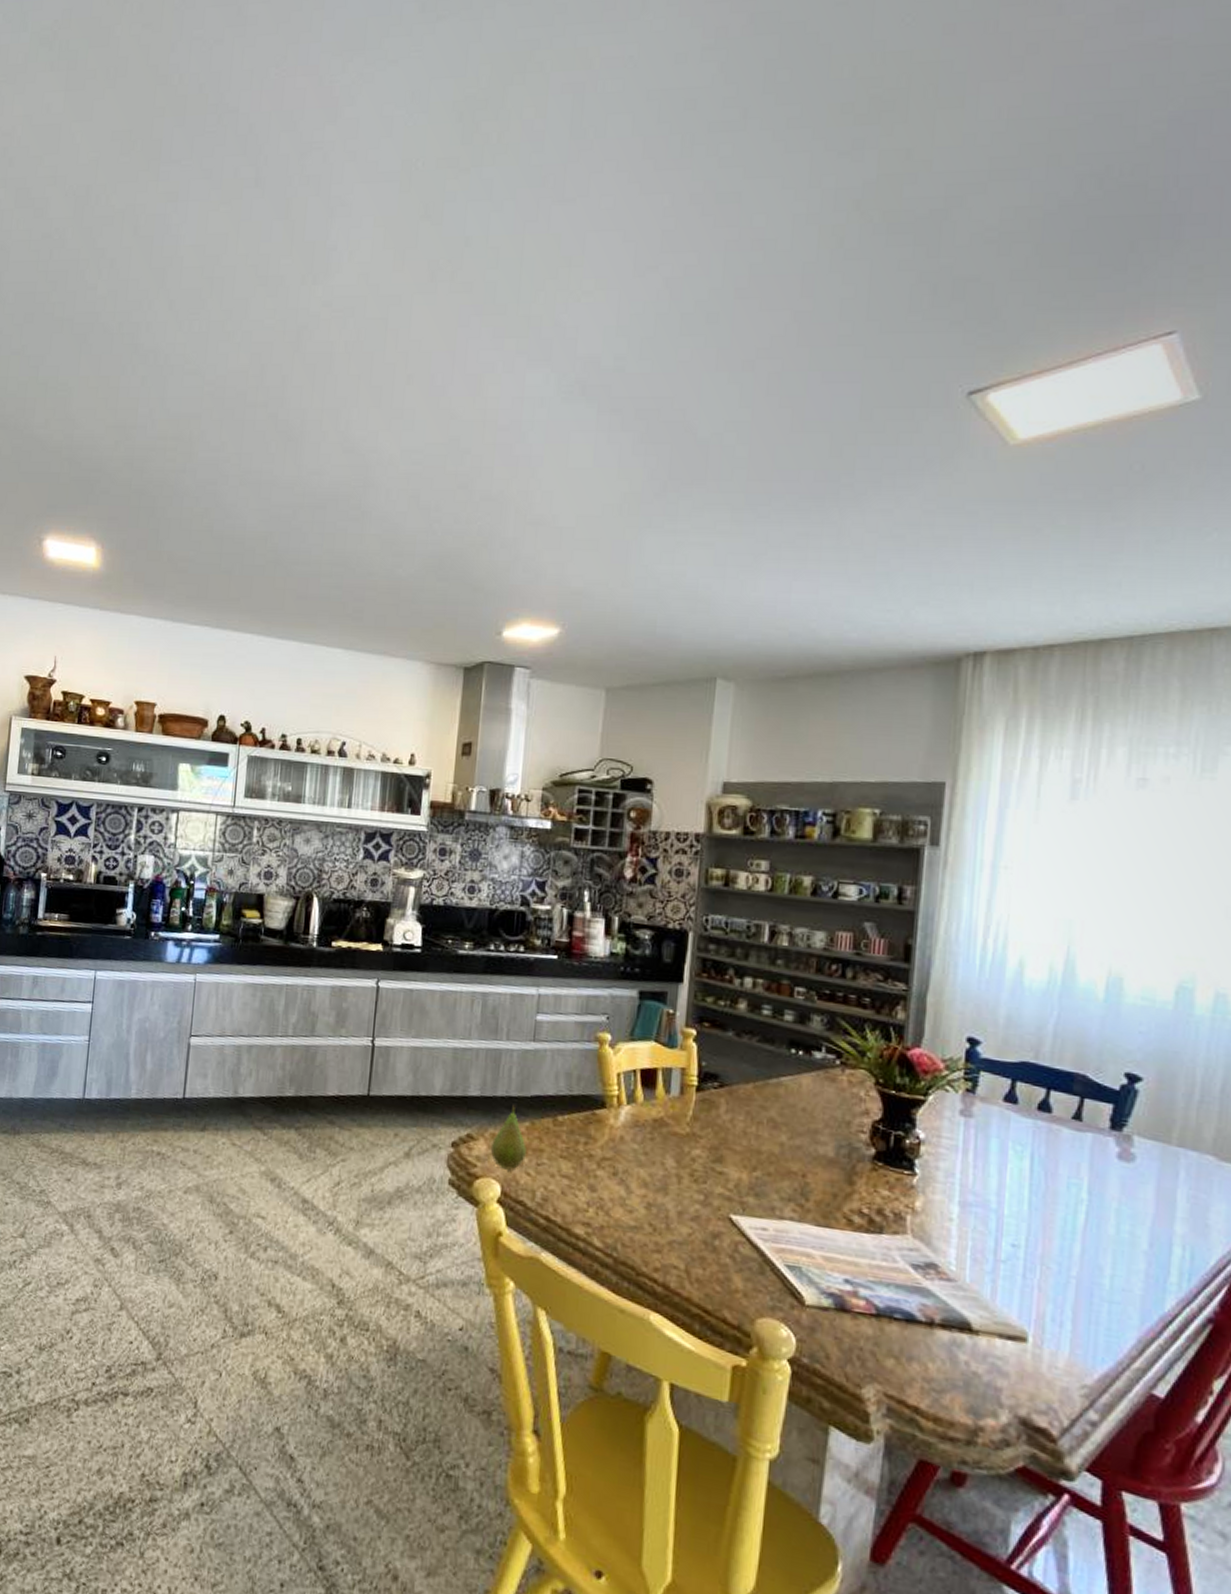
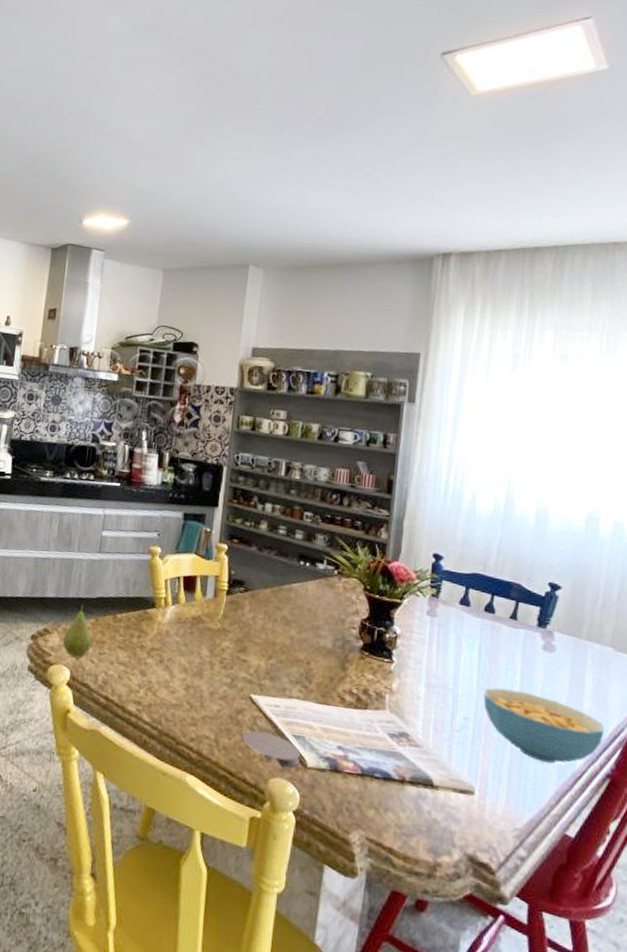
coaster: none [719,1259,796,1306] -> present [242,730,301,768]
cereal bowl: none [1038,1207,1205,1304] -> present [483,687,605,764]

